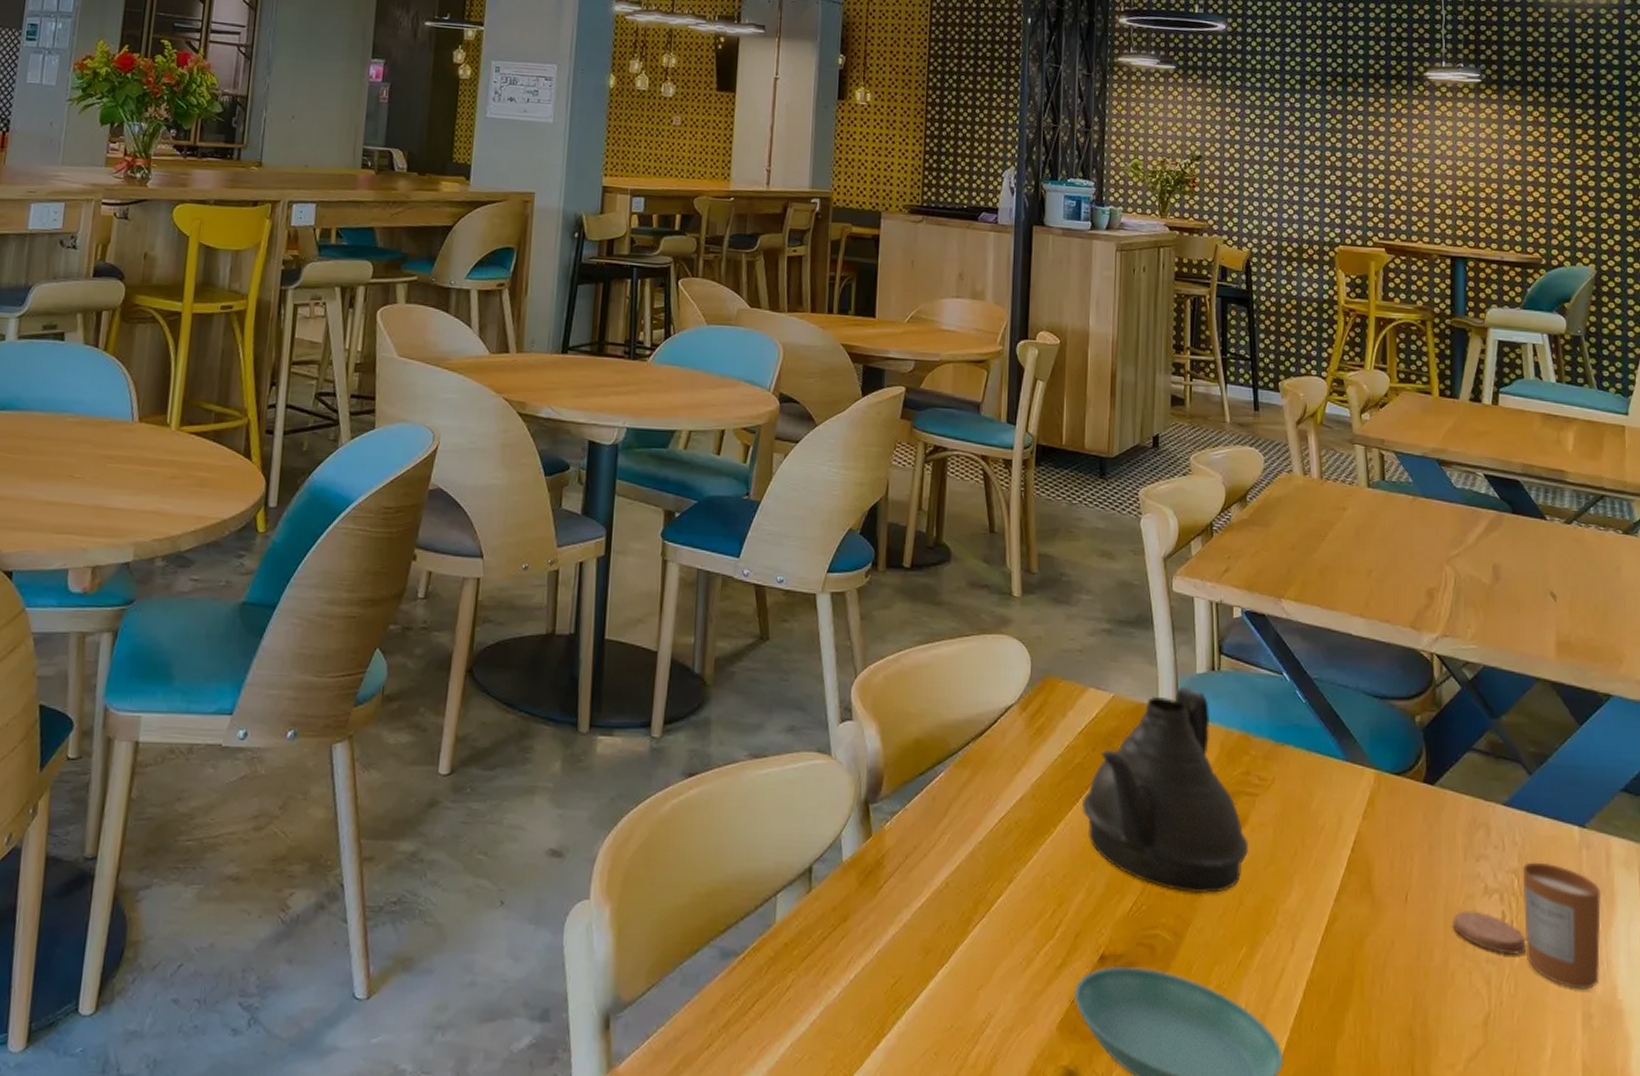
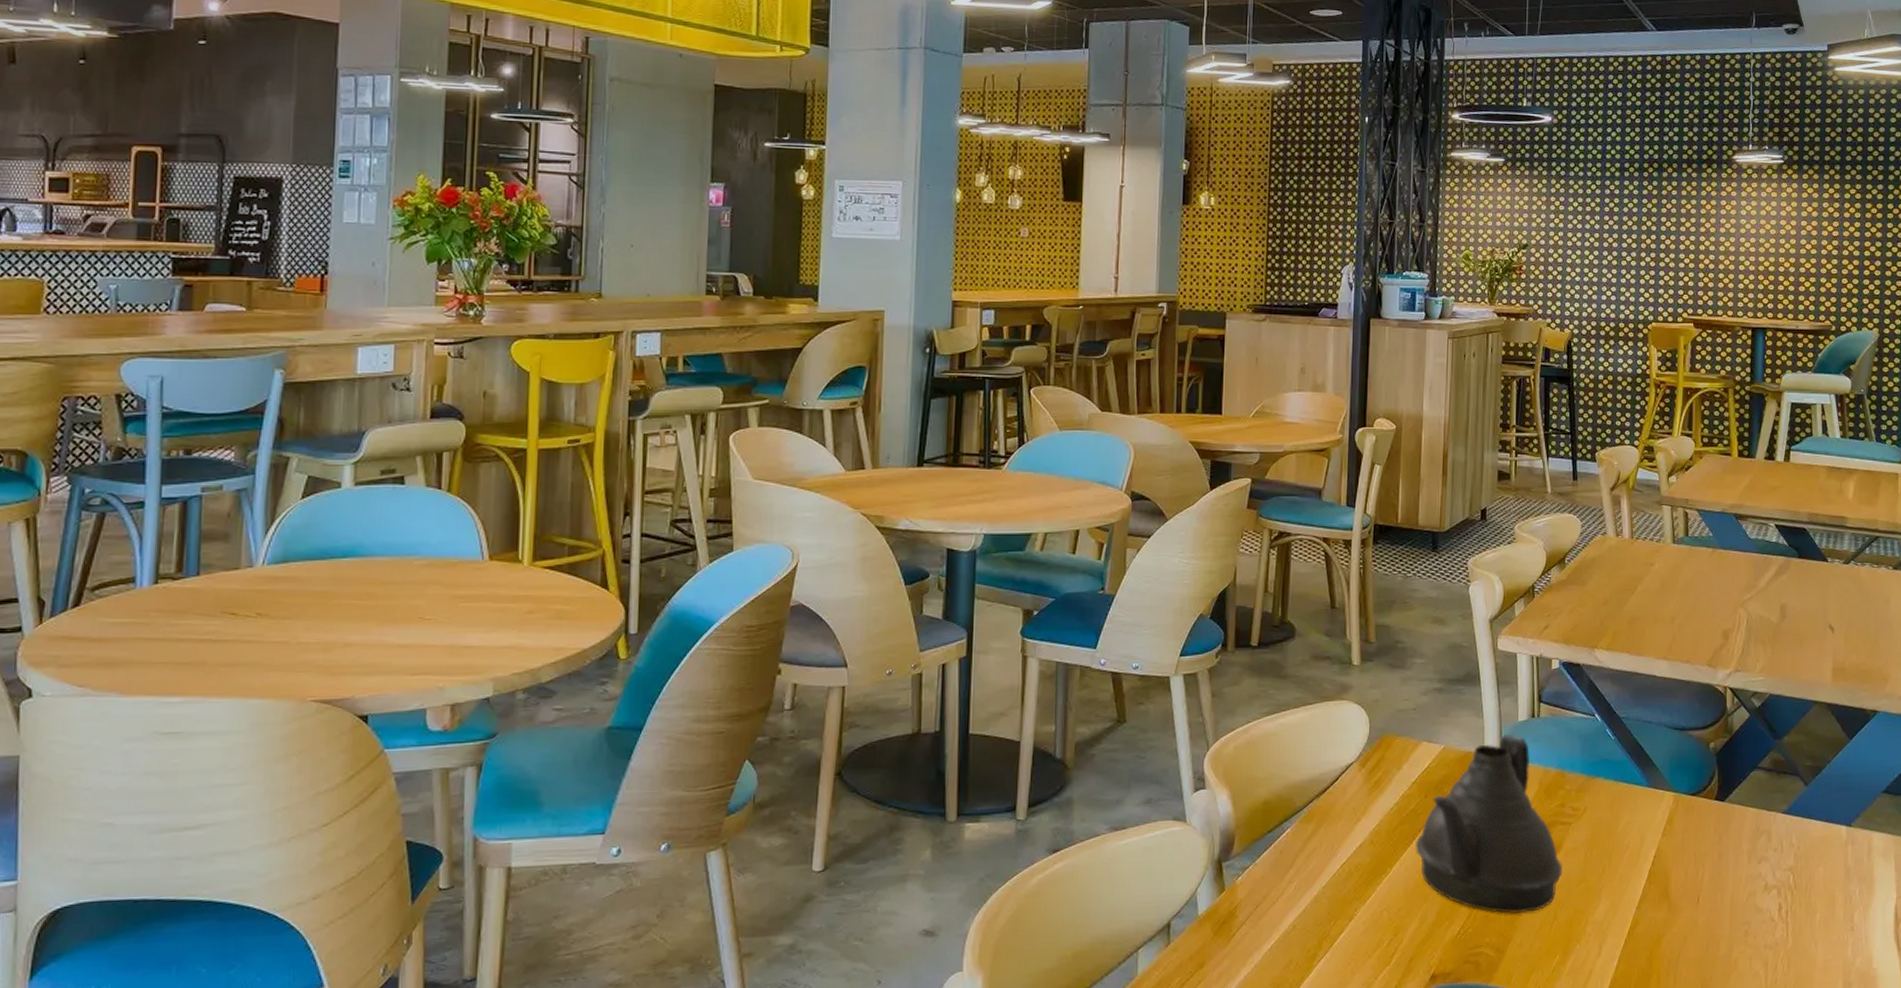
candle: present [1453,862,1602,990] -> none [1737,859,1863,963]

